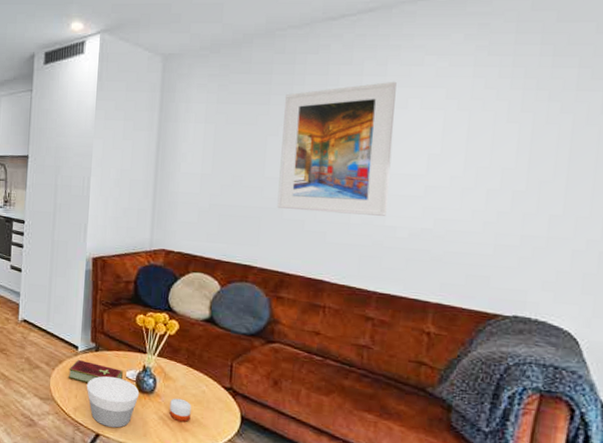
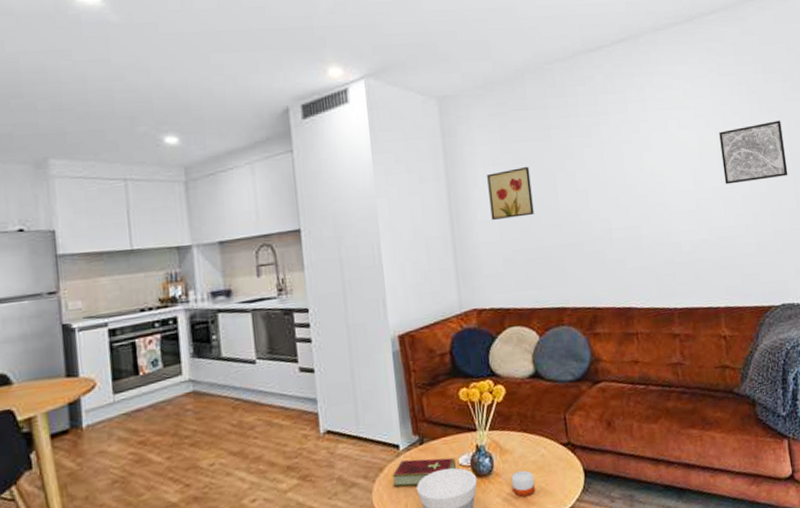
wall art: none [194,127,241,175] -> present [487,166,534,221]
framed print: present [277,81,397,216] -> none [564,105,671,243]
wall art: none [468,112,565,177] -> present [719,120,788,185]

